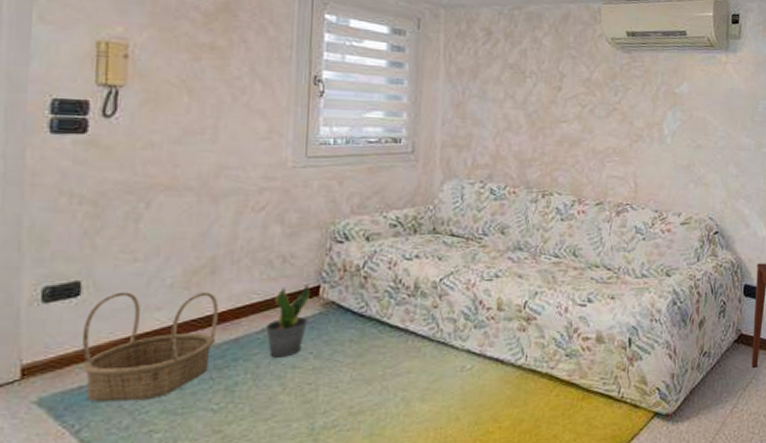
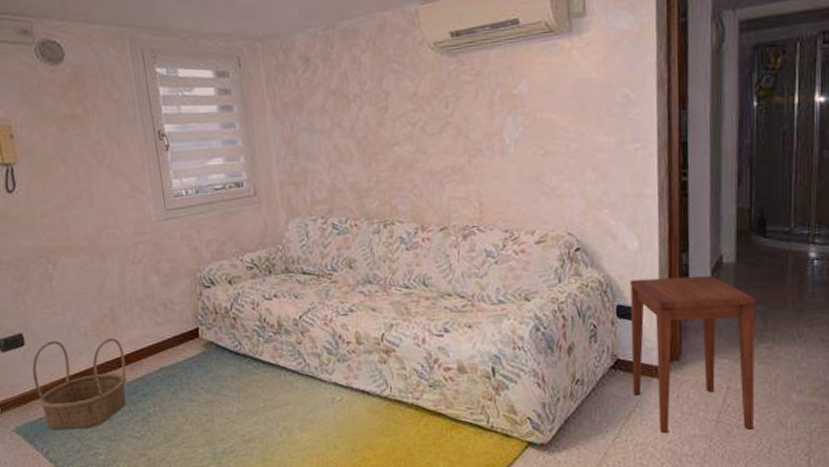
potted plant: present [266,284,310,358] -> none [162,327,195,393]

